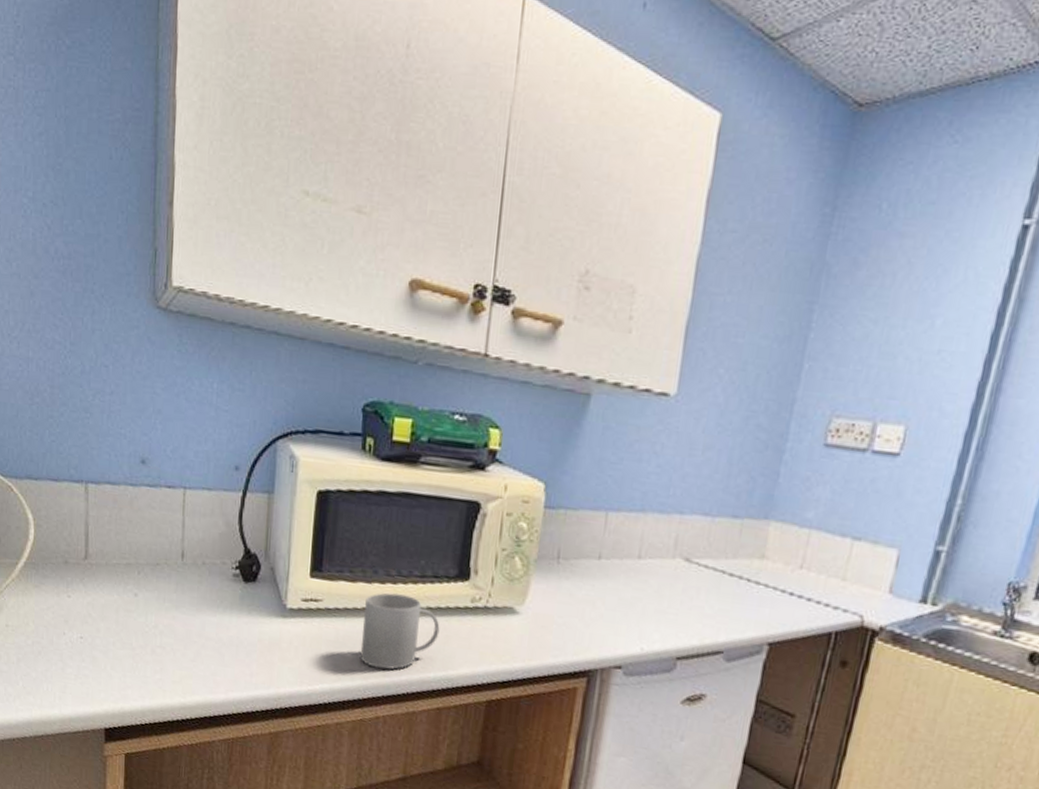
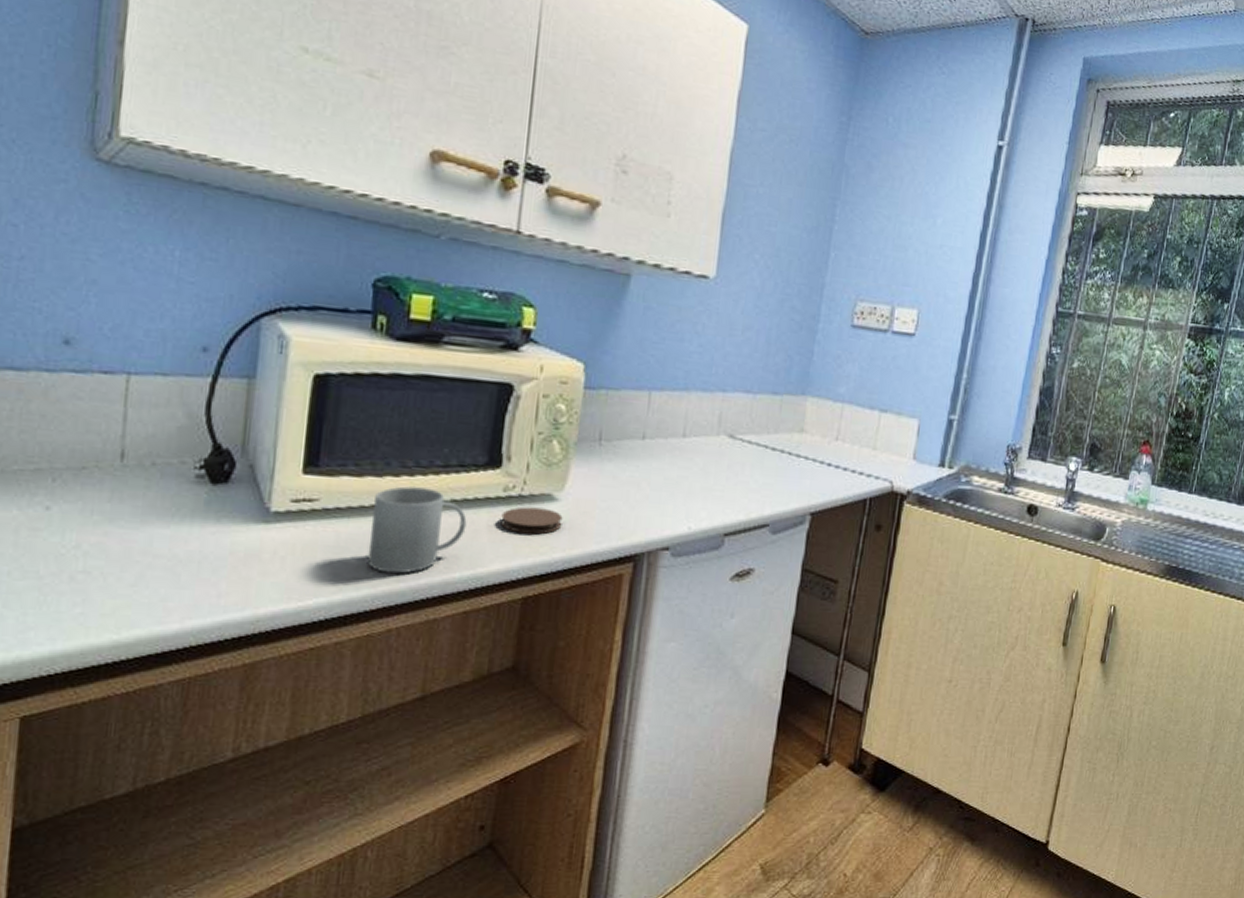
coaster: none [468,617,523,645] -> present [500,507,563,535]

